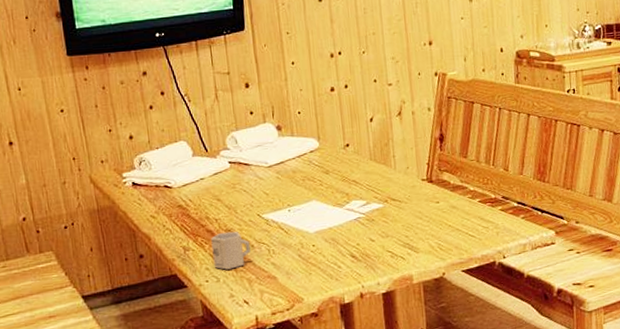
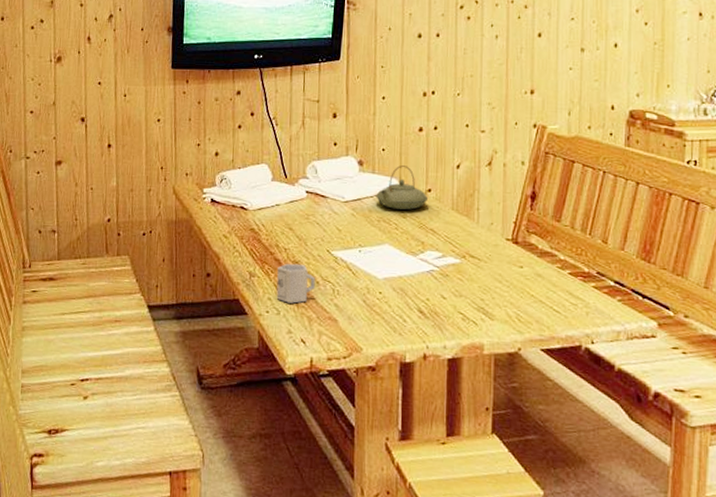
teapot: none [297,125,348,167] -> present [376,165,429,210]

